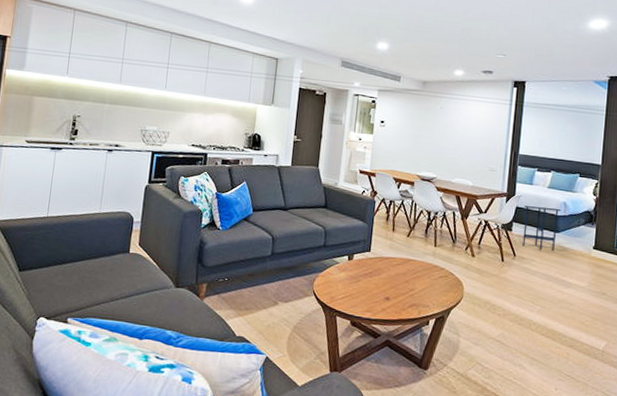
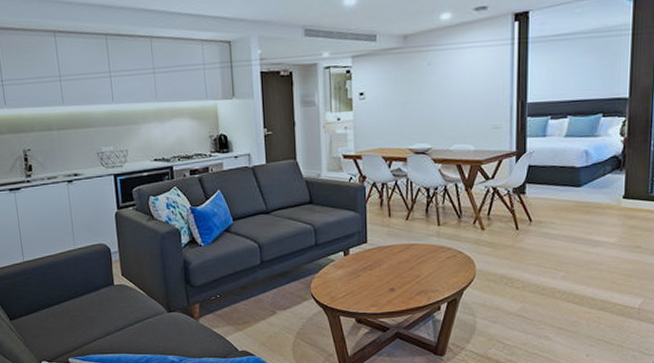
side table: present [522,206,561,251] -> none [538,160,582,211]

